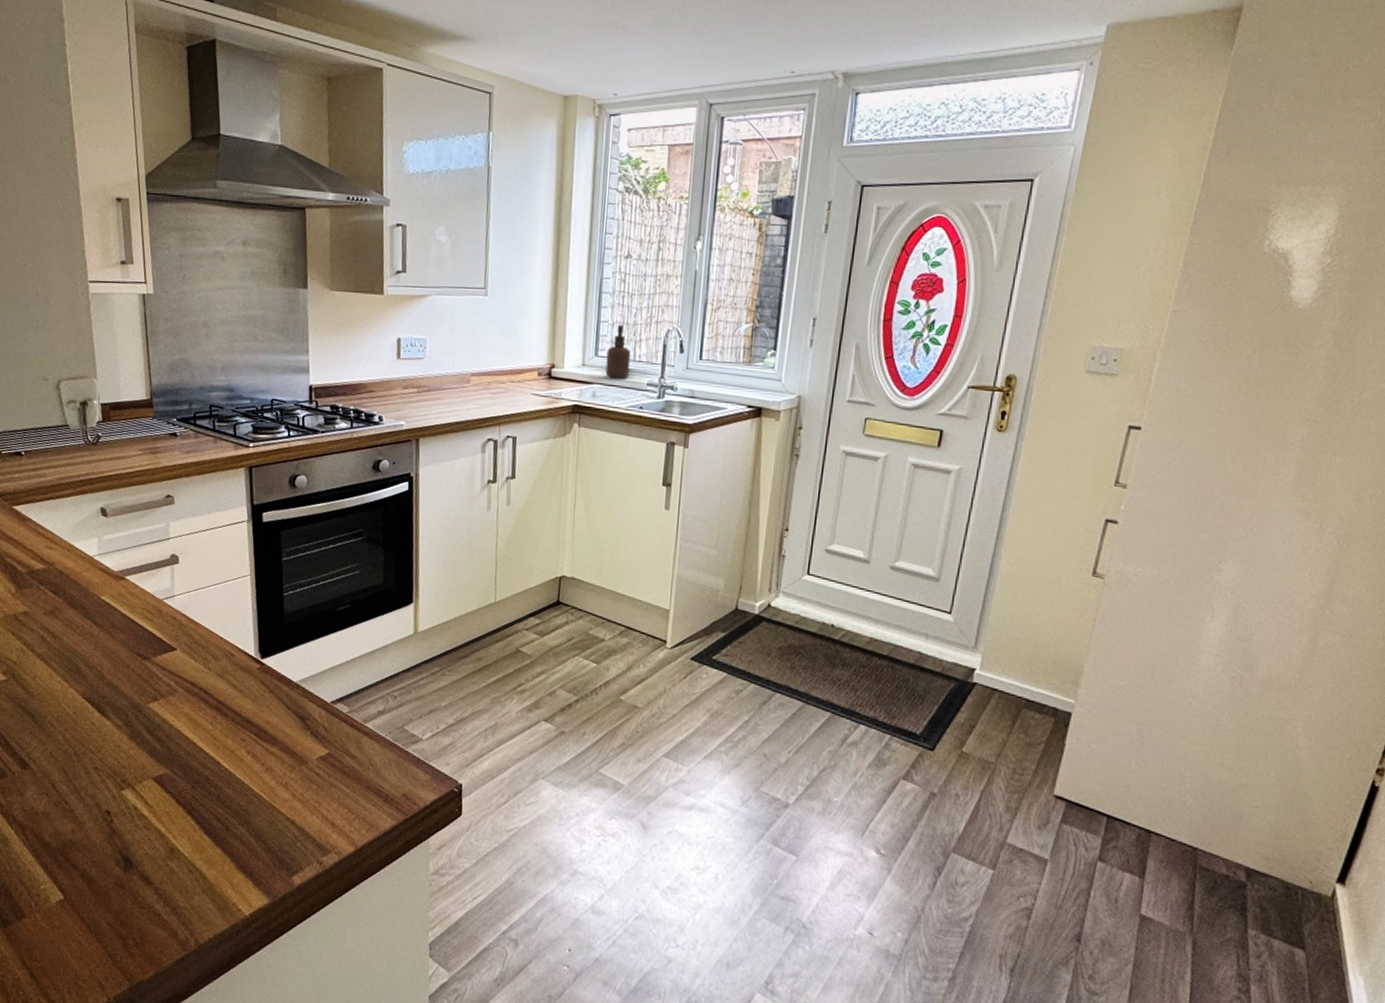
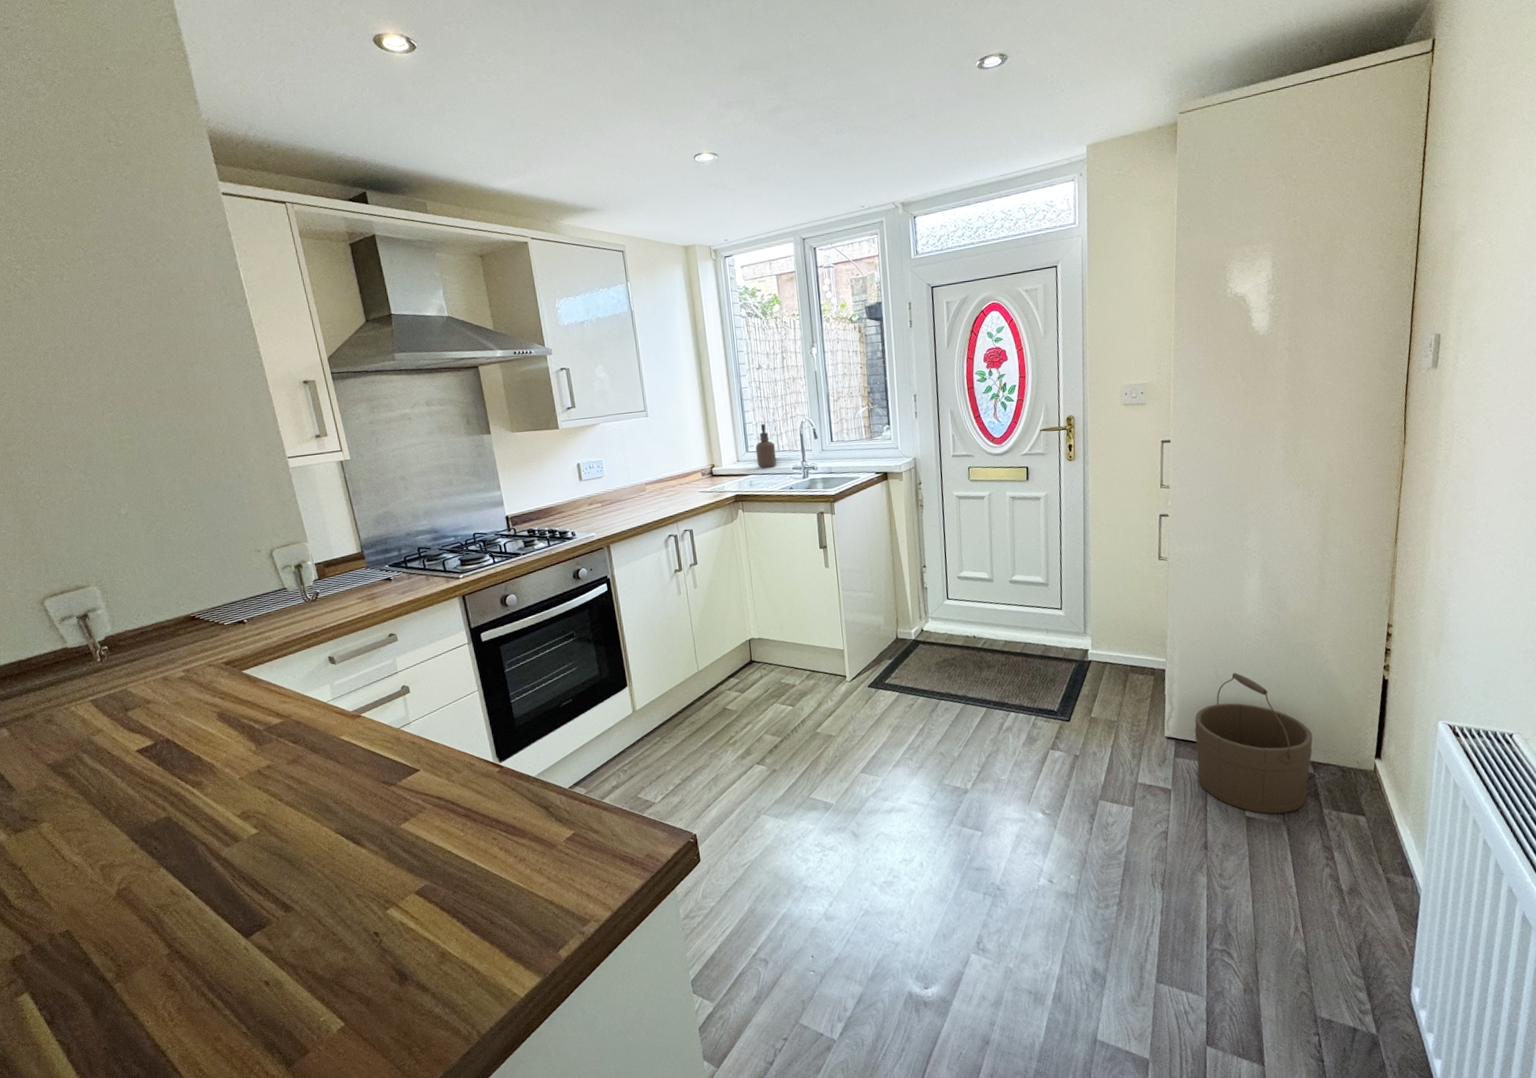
bucket: none [1086,735,1255,923] -> present [1194,672,1313,814]

